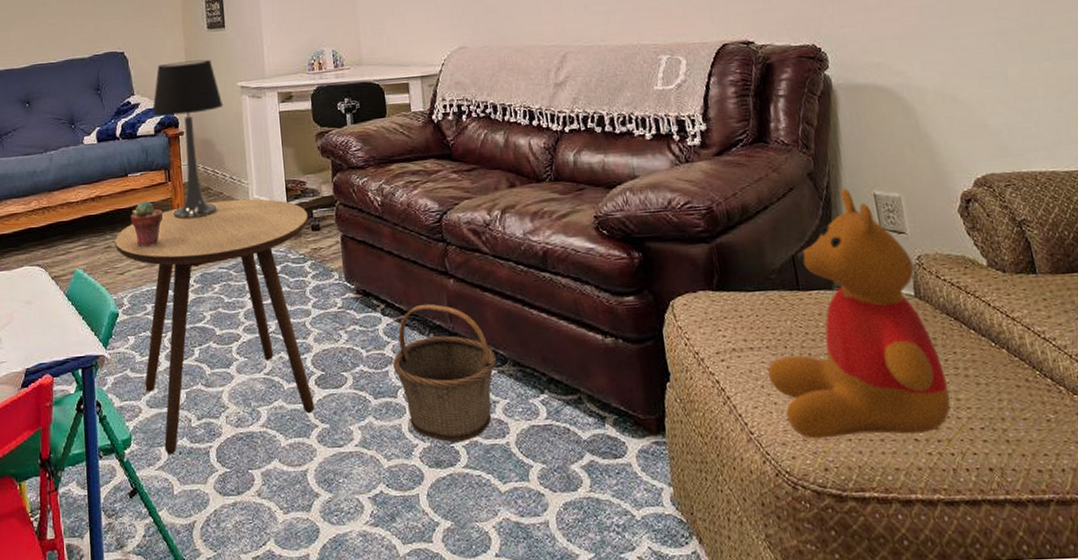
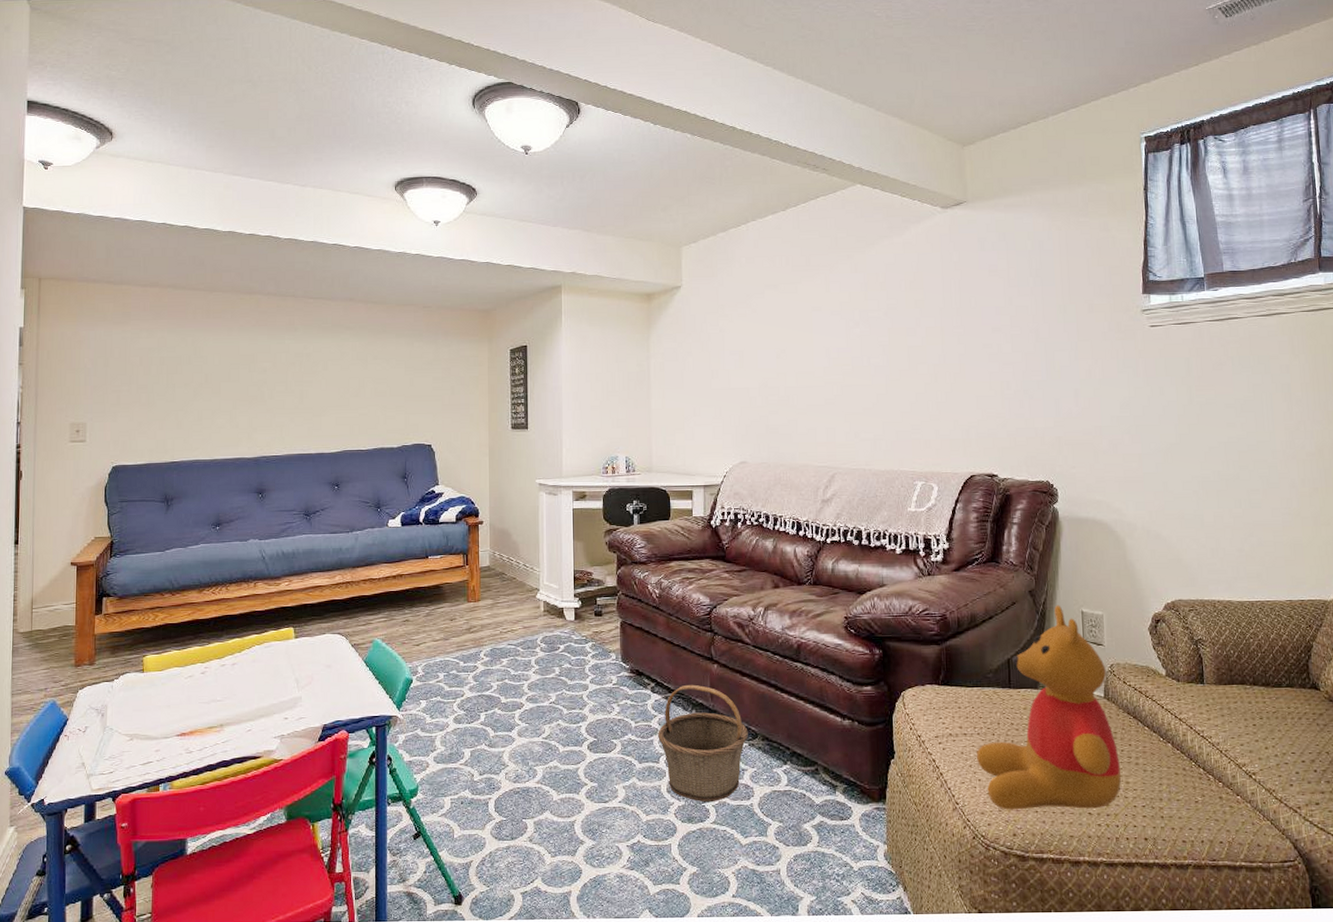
side table: present [114,198,315,454] -> none [413,584,592,803]
potted succulent: present [131,201,163,247] -> none [429,581,459,622]
table lamp: present [151,59,224,219] -> none [454,457,522,600]

